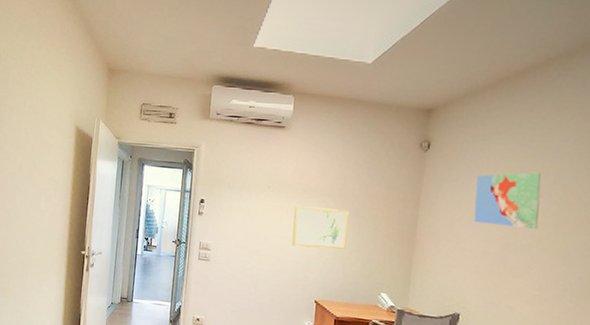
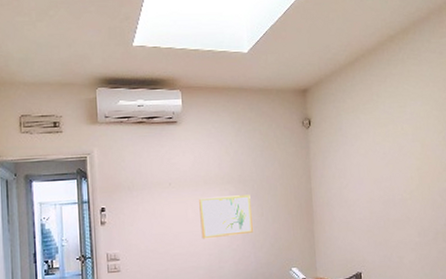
map: present [473,172,541,229] -> none [353,134,409,187]

